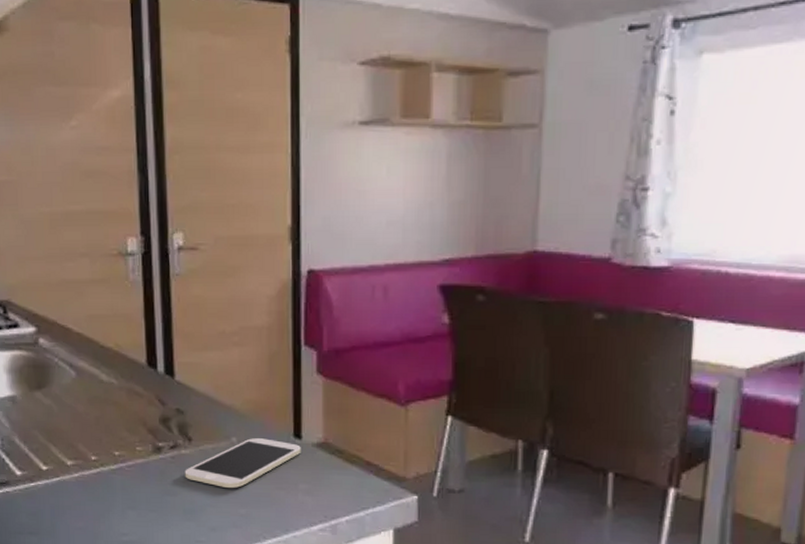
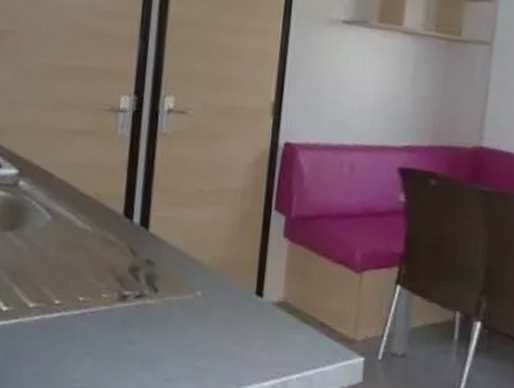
smartphone: present [185,438,301,488] -> none [146,293,262,340]

